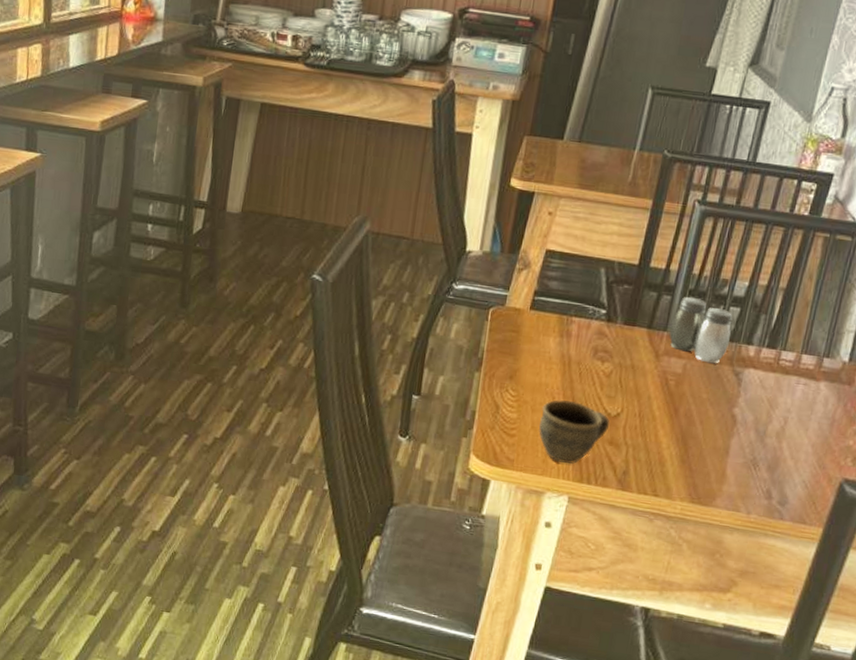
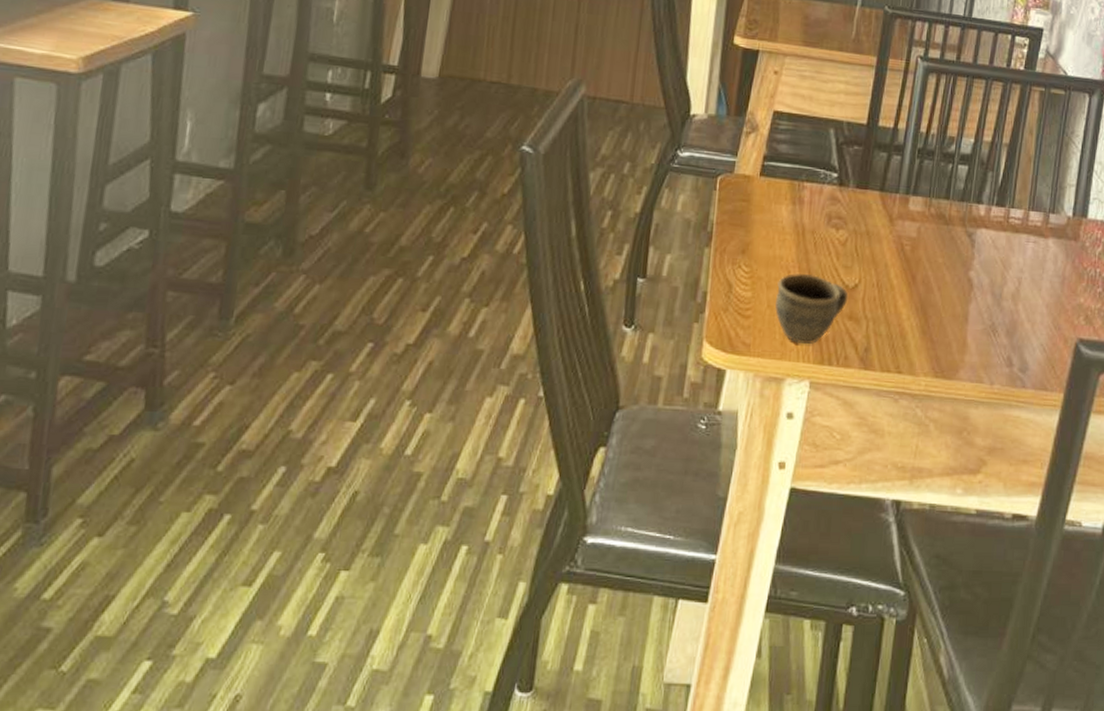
salt and pepper shaker: present [669,296,733,364] -> none [901,155,962,226]

